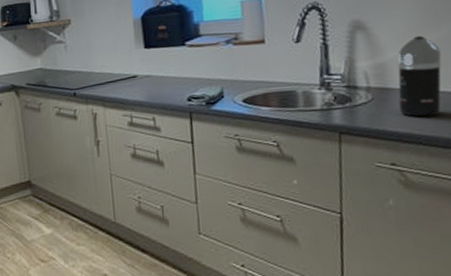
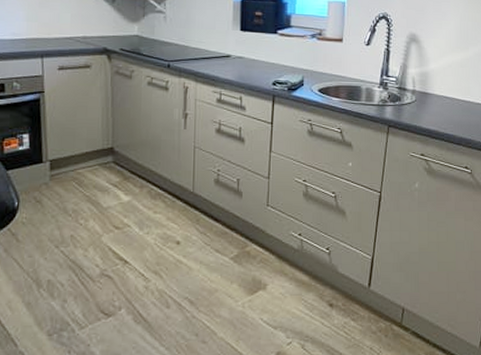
spray bottle: present [397,35,442,117] -> none [432,53,466,119]

